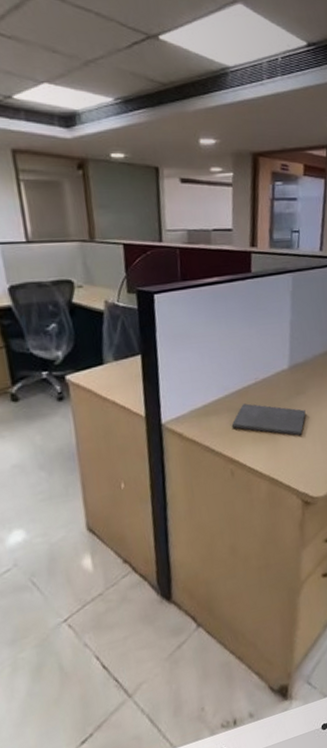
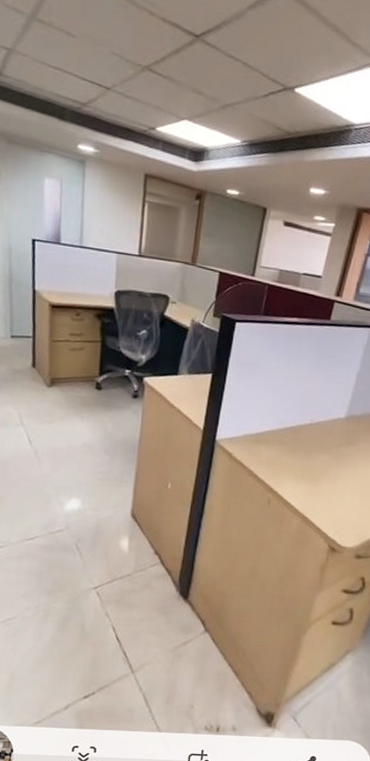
notepad: present [231,403,306,436] -> none [278,441,352,485]

